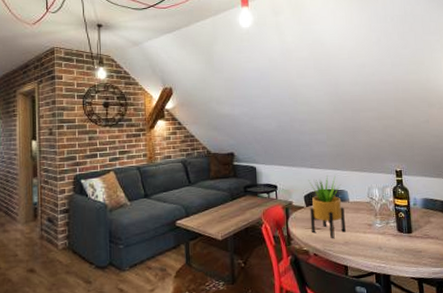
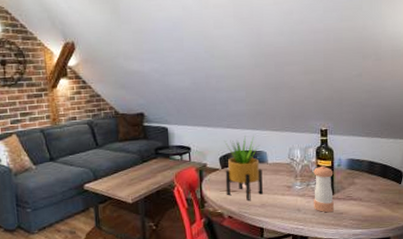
pepper shaker: none [392,204,413,251] -> present [313,165,334,213]

